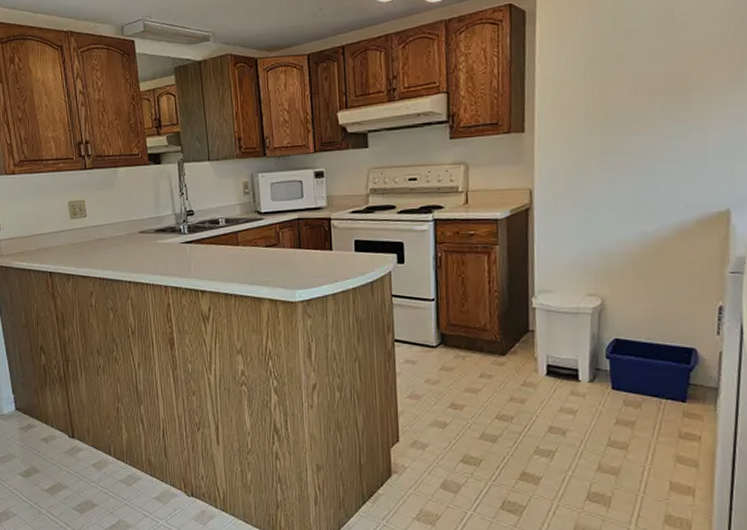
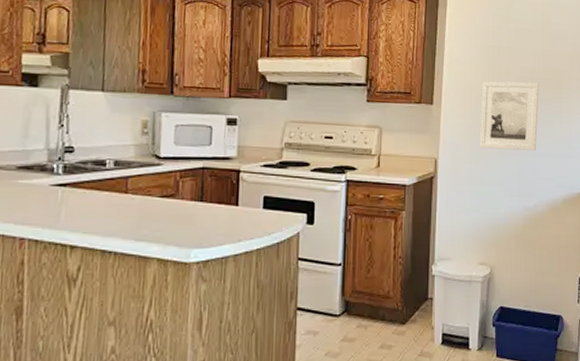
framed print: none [583,90,660,173] -> present [479,81,539,151]

